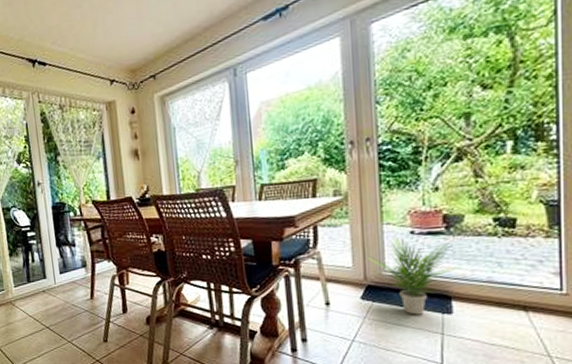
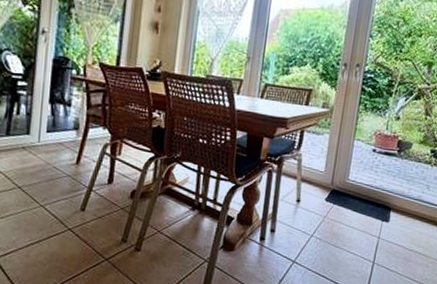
potted plant: present [367,237,457,315] -> none [337,153,400,220]

